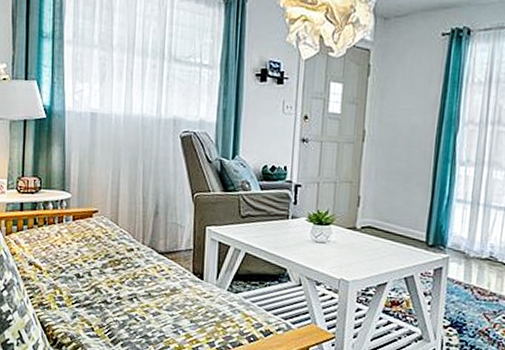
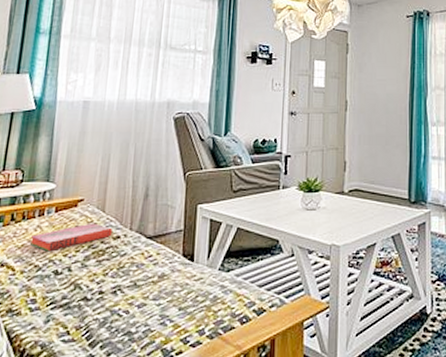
hardback book: none [52,233,126,257] -> present [30,223,112,252]

